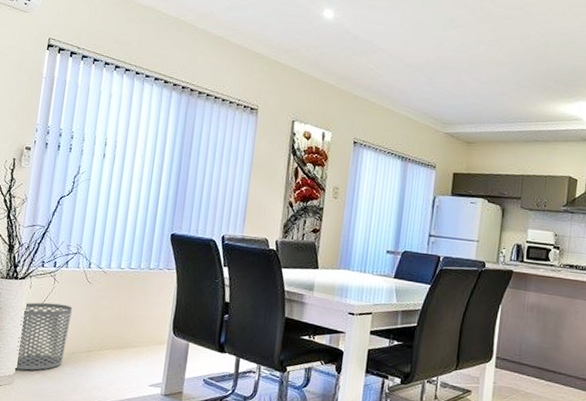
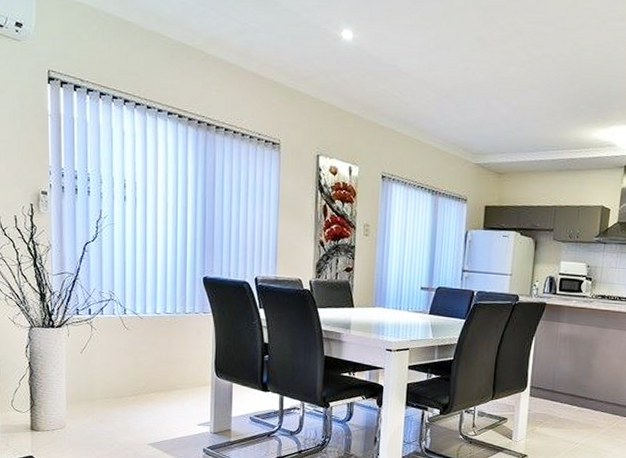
waste bin: present [14,302,72,371] -> none [63,349,113,415]

